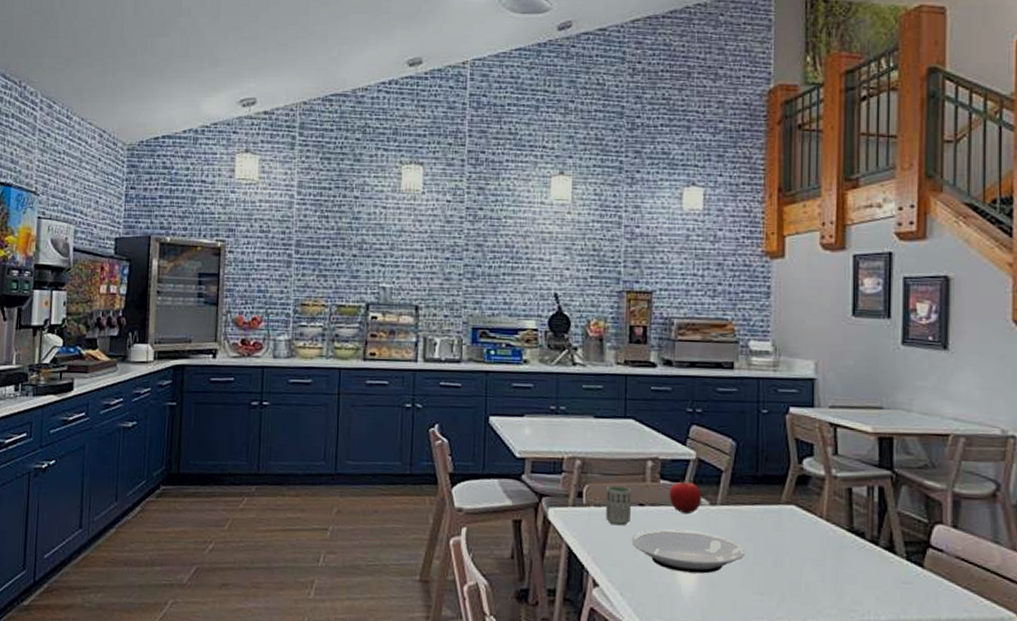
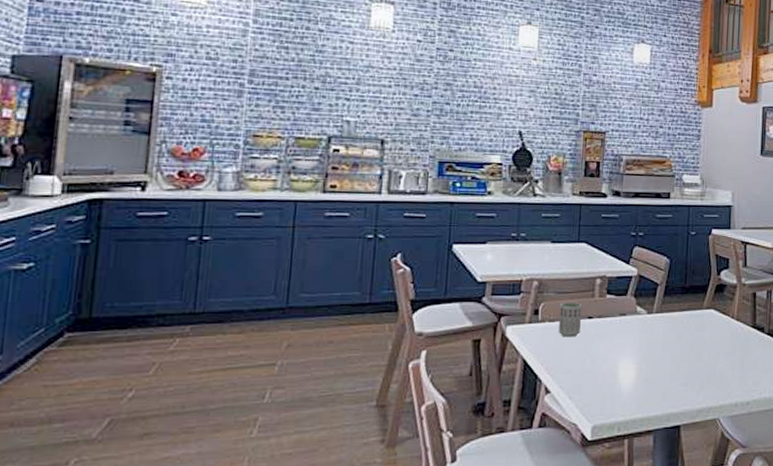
plate: present [631,529,744,574] -> none [580,337,674,373]
fruit: present [669,480,703,515] -> none [613,294,642,323]

